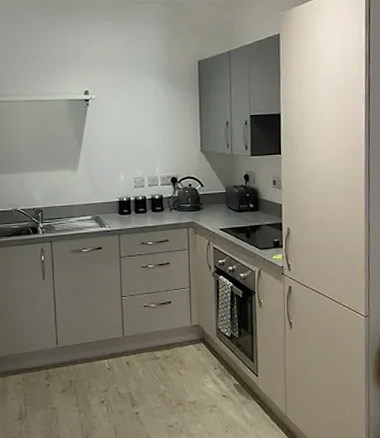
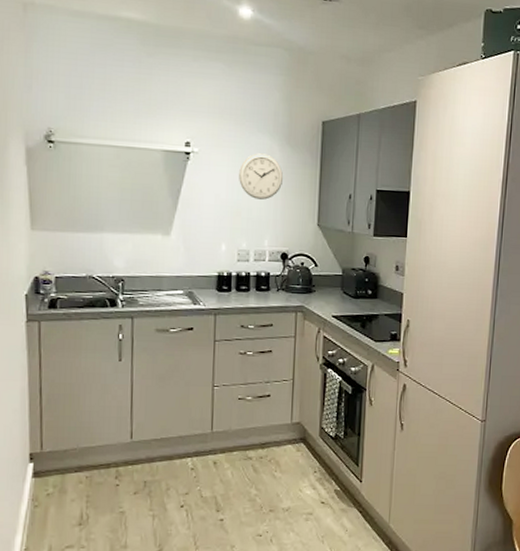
wall clock: none [130,94,168,133] -> present [239,153,283,200]

